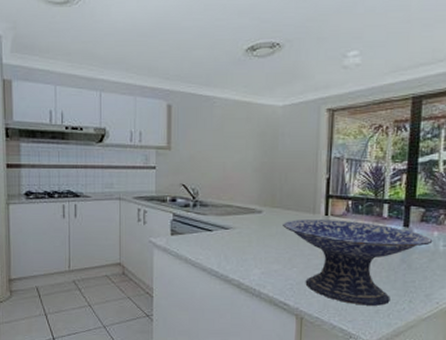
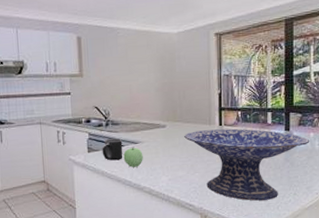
mug: none [187,222,211,247] -> present [102,138,123,161]
apple: none [211,232,234,256] -> present [123,147,143,168]

